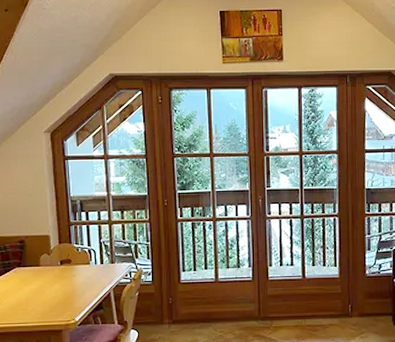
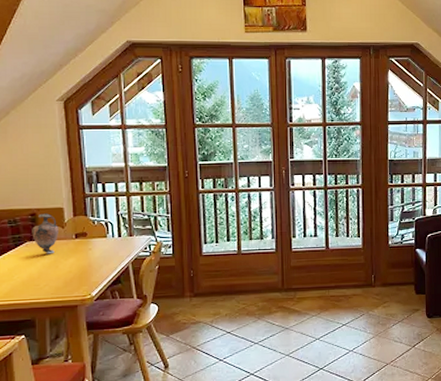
vase: none [20,240,45,280] -> present [32,213,58,254]

